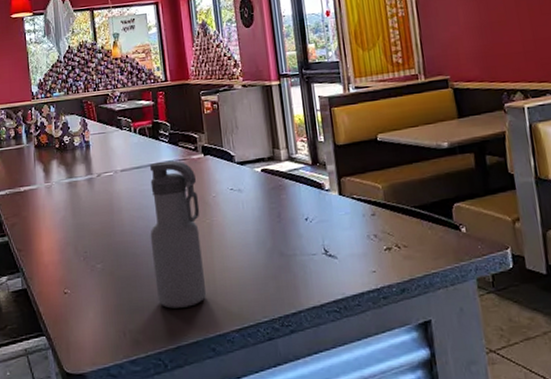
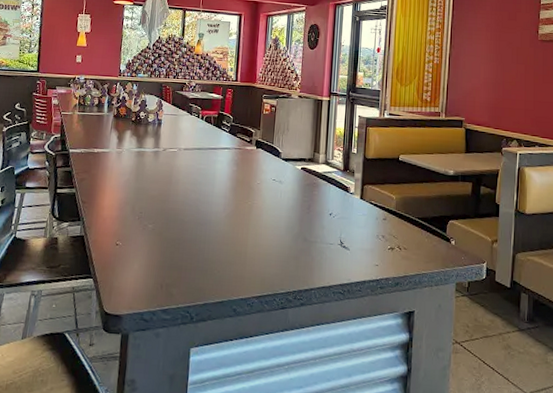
water bottle: present [150,161,207,309] -> none [195,147,247,272]

